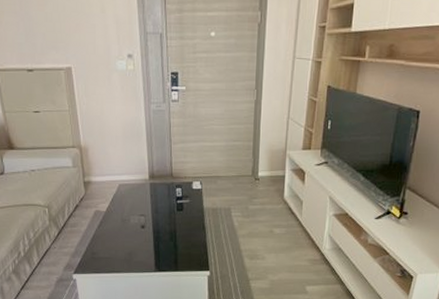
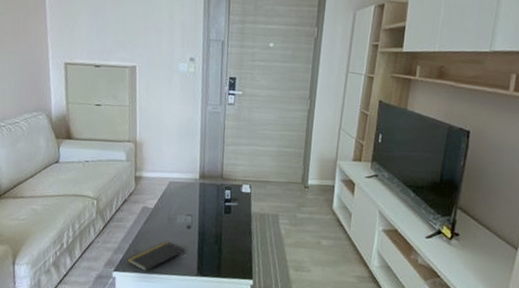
notepad: none [85,242,142,271] -> present [127,241,186,271]

